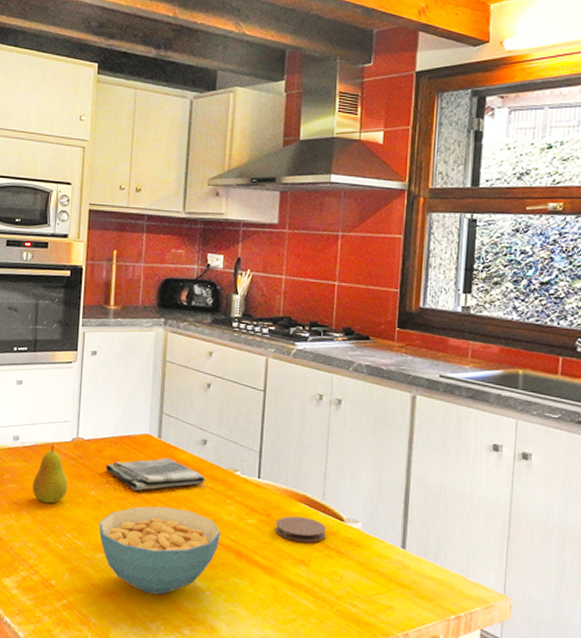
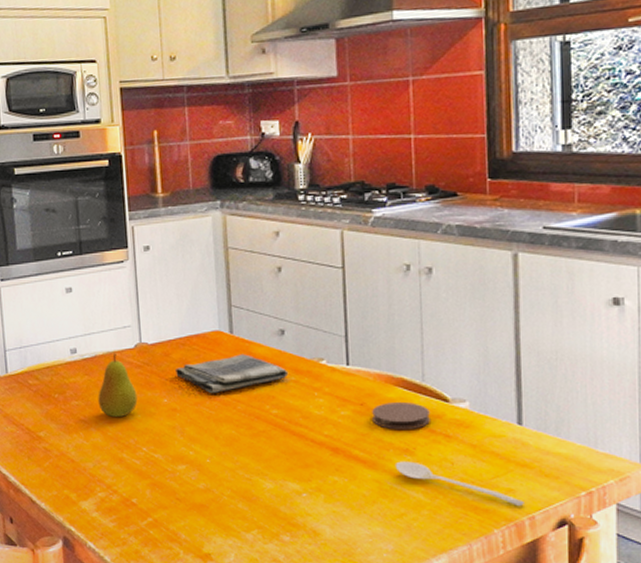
cereal bowl: present [99,506,220,595] -> none [176,407,312,503]
stirrer: none [290,570,401,624] -> present [395,461,524,507]

